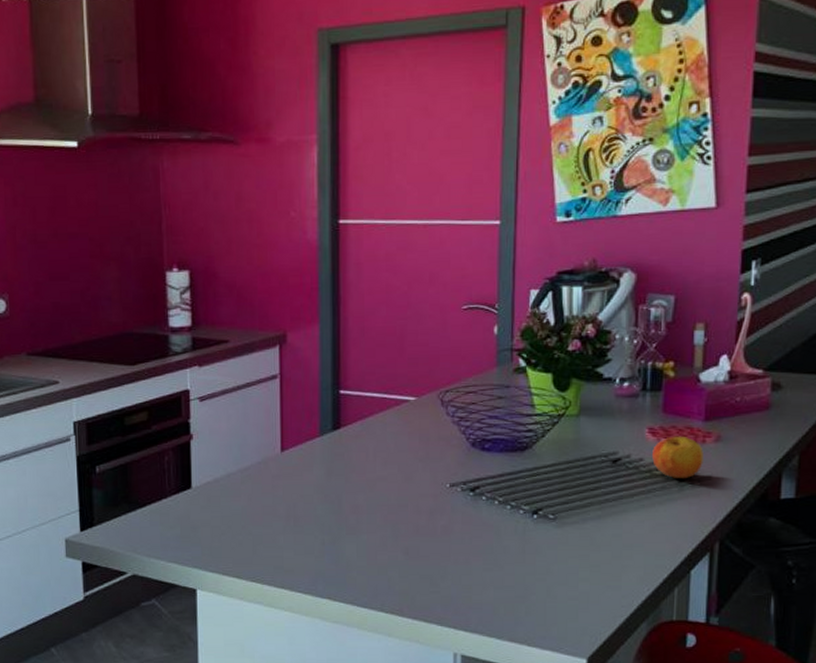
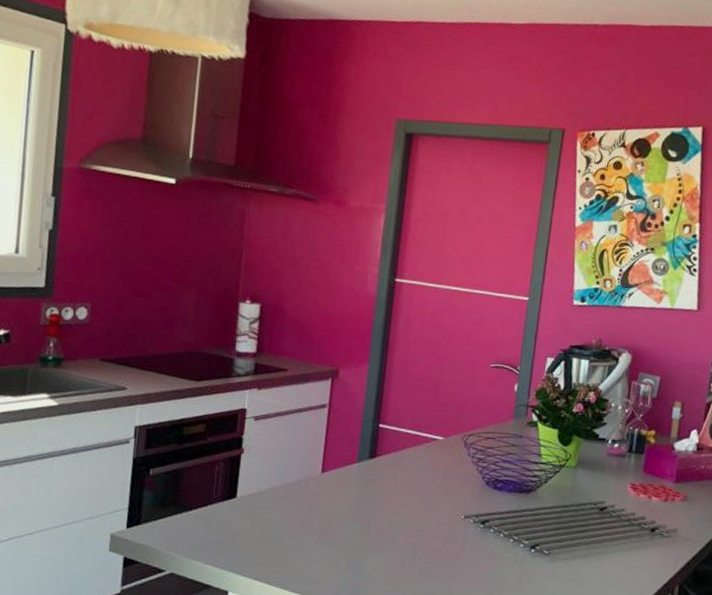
apple: present [652,436,703,478] -> none [632,492,672,529]

